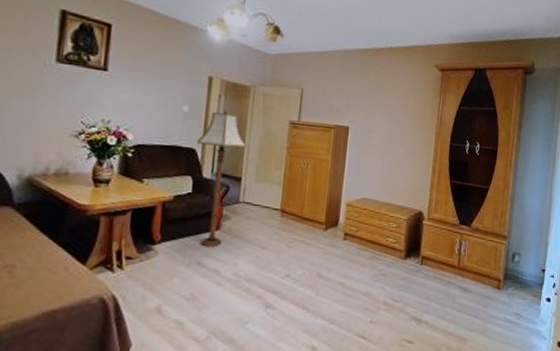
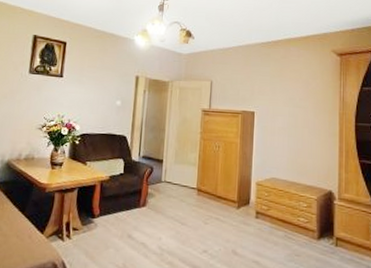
floor lamp: present [197,109,247,247] -> none [127,102,167,222]

